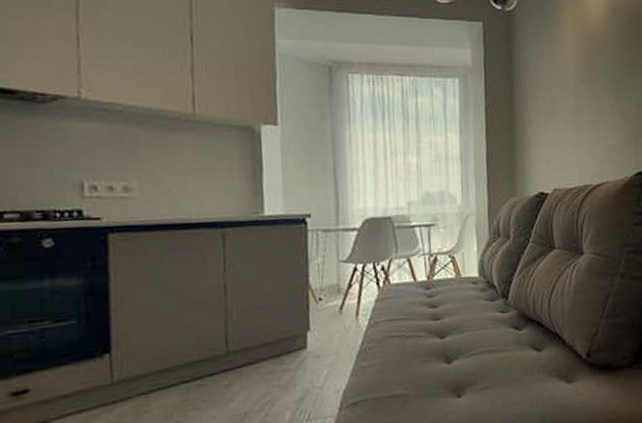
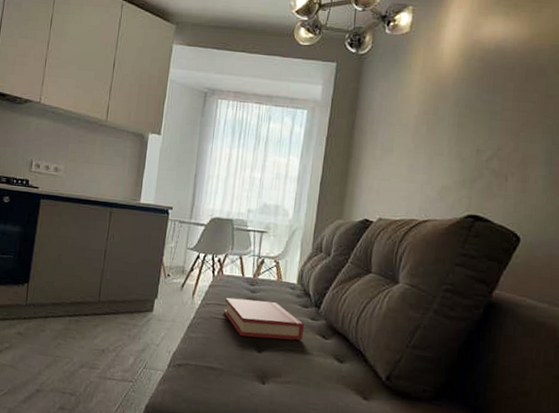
hardback book: none [398,303,495,351] -> present [224,297,305,341]

